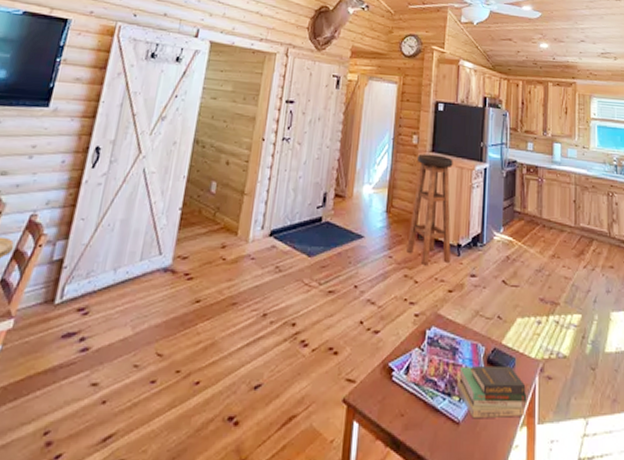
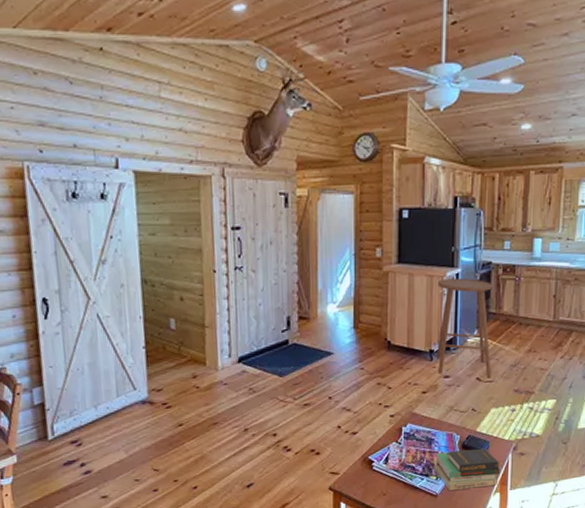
bar stool: present [406,153,453,266] -> none [378,265,423,373]
stool: none [463,172,517,282] -> present [436,278,492,378]

